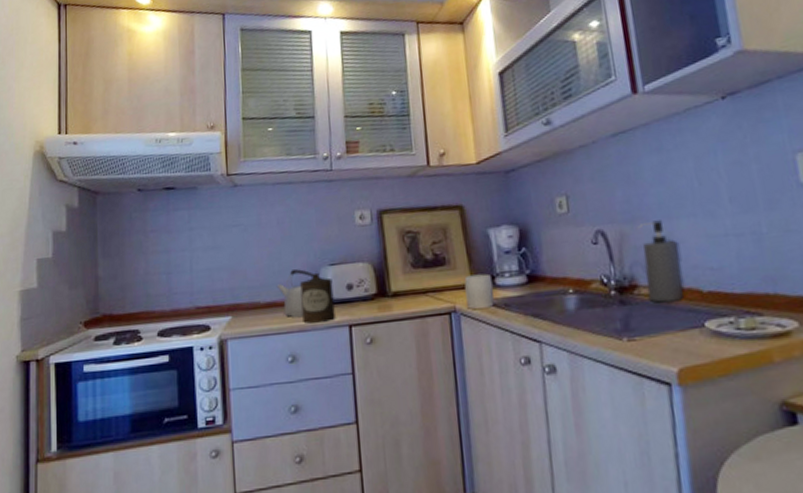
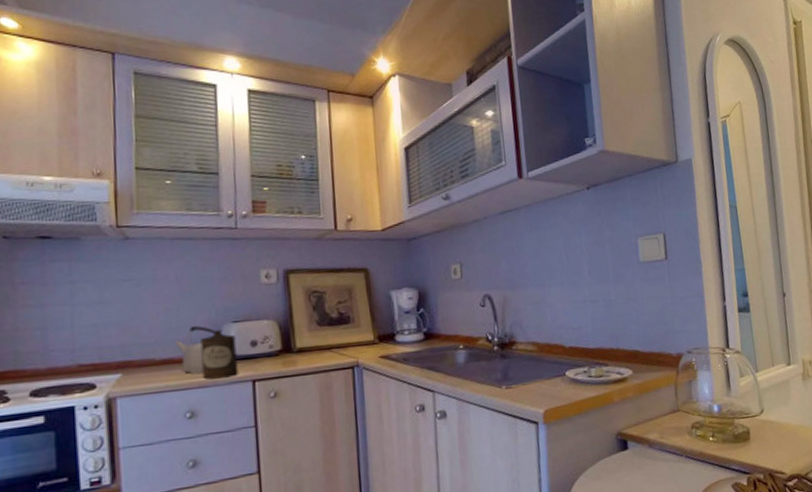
mug: present [464,273,495,310] -> none [367,331,395,365]
soap dispenser: present [635,220,684,303] -> none [516,287,551,356]

